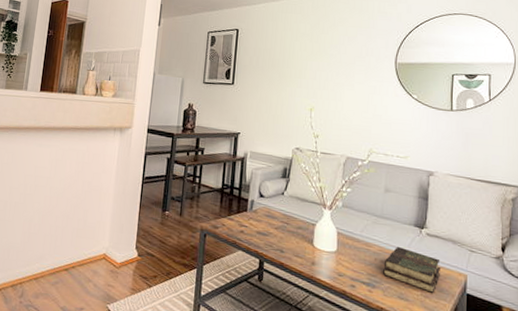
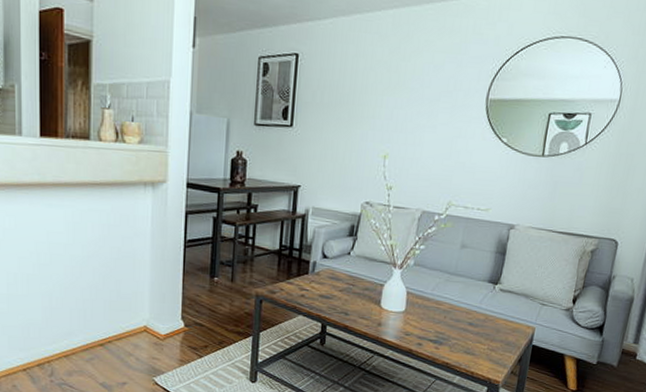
book: present [382,247,442,294] -> none [450,304,511,347]

